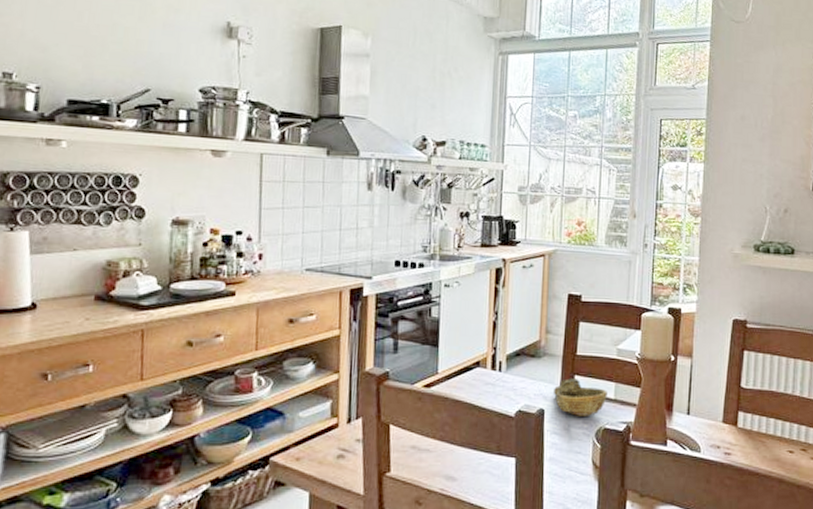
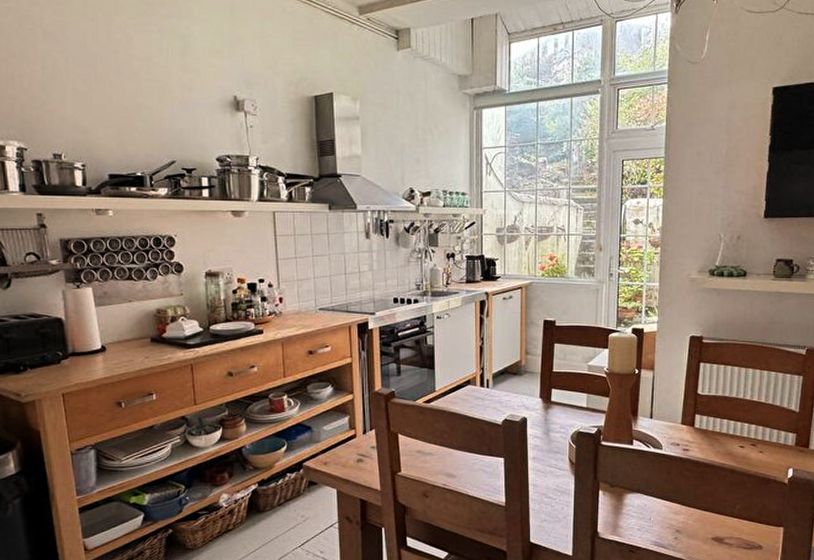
decorative bowl: present [552,378,607,416] -> none [533,392,580,422]

